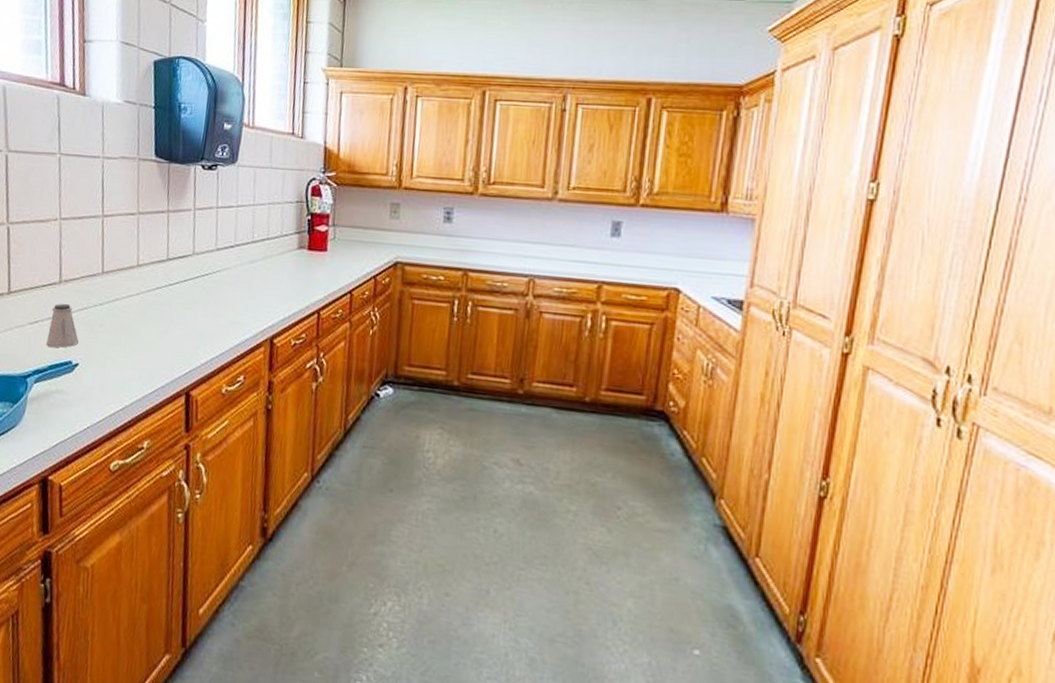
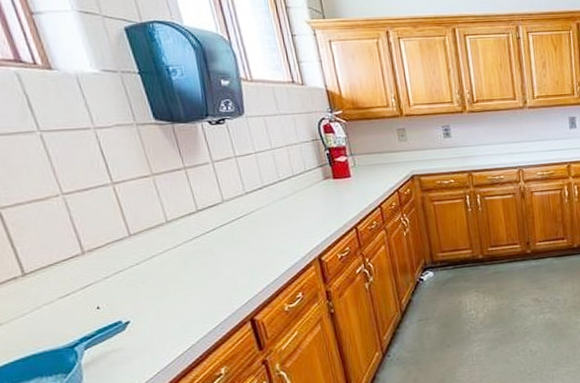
saltshaker: present [46,303,79,348] -> none [81,271,123,314]

